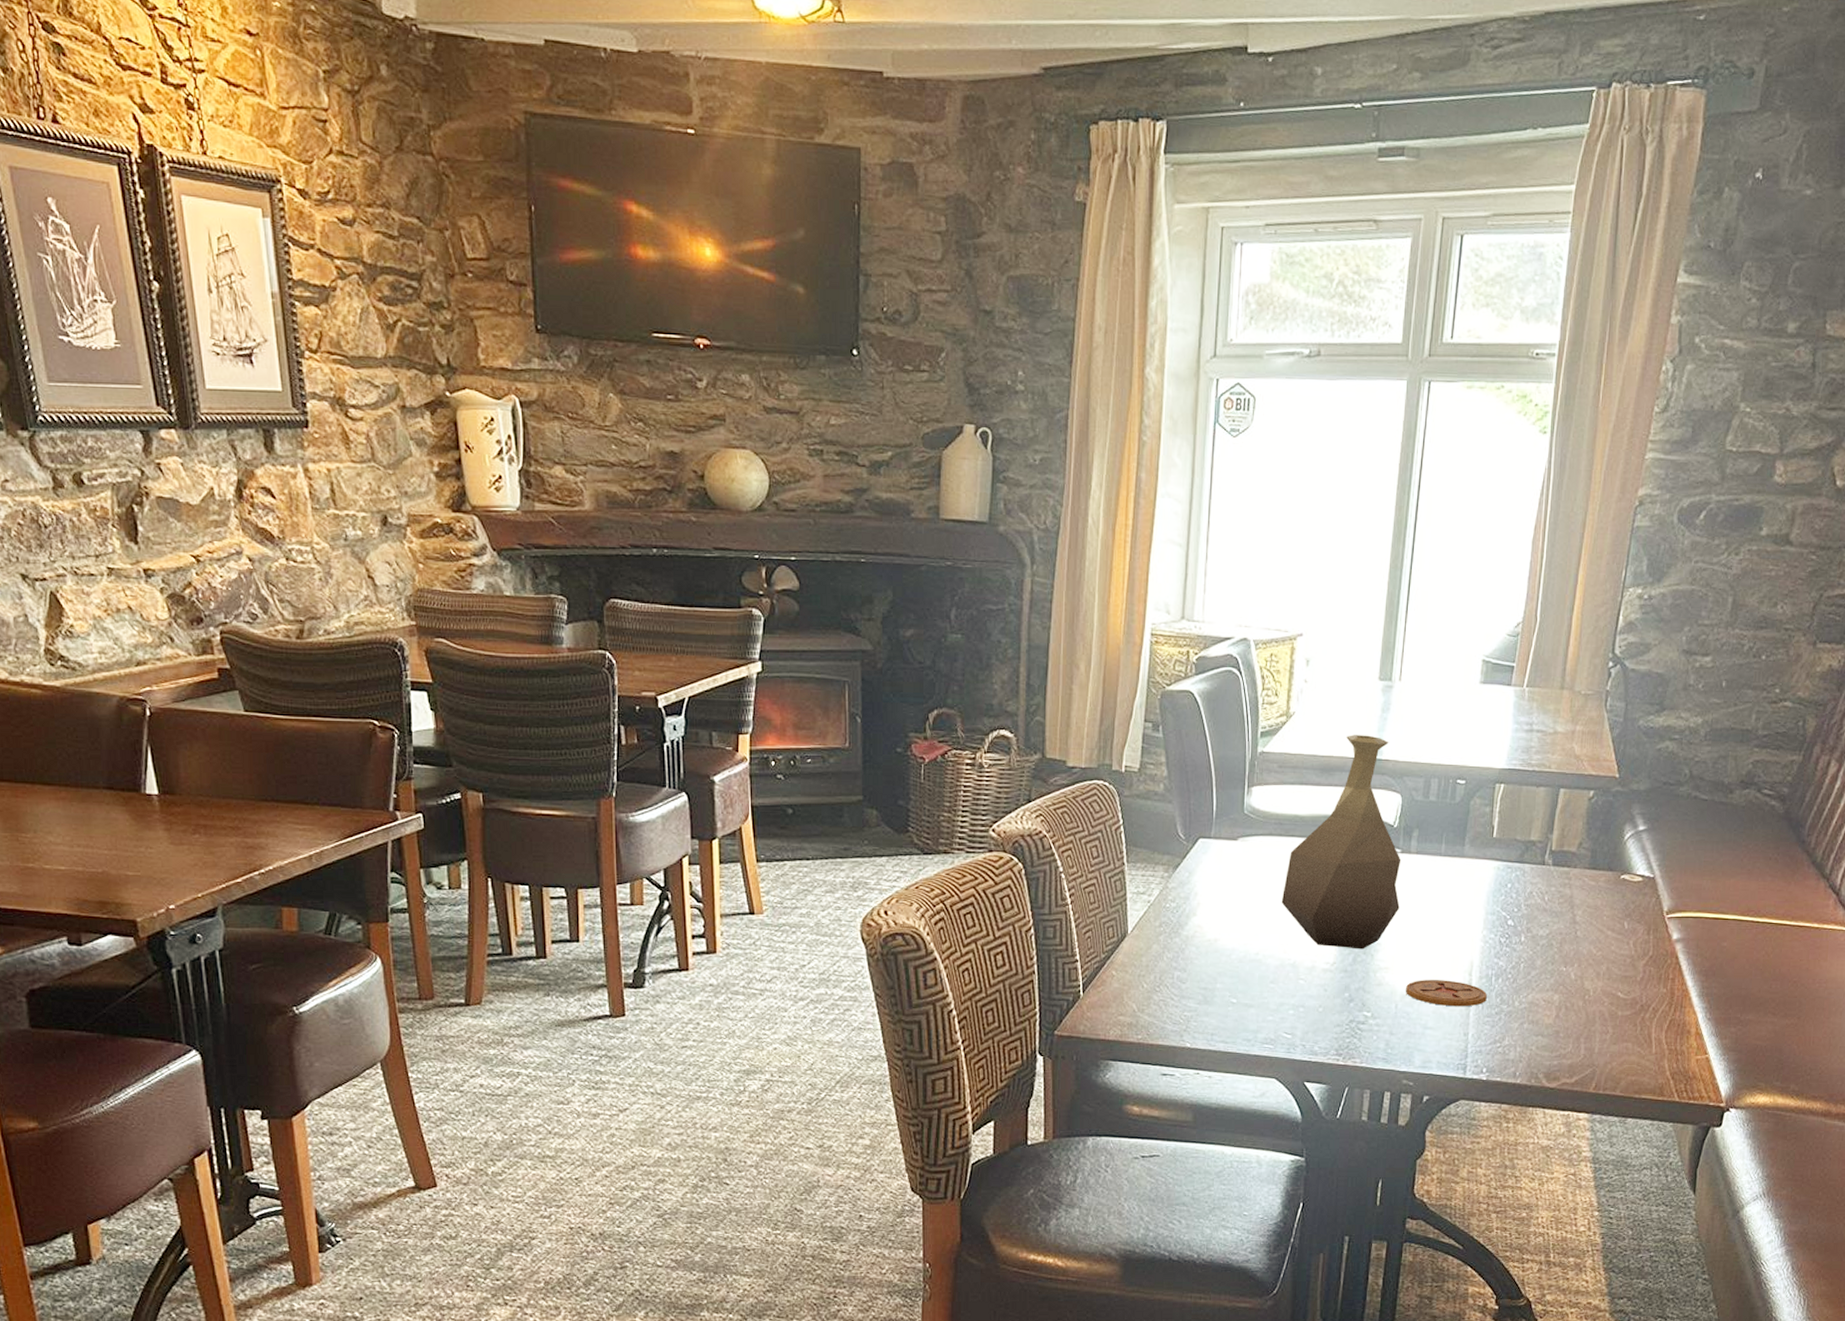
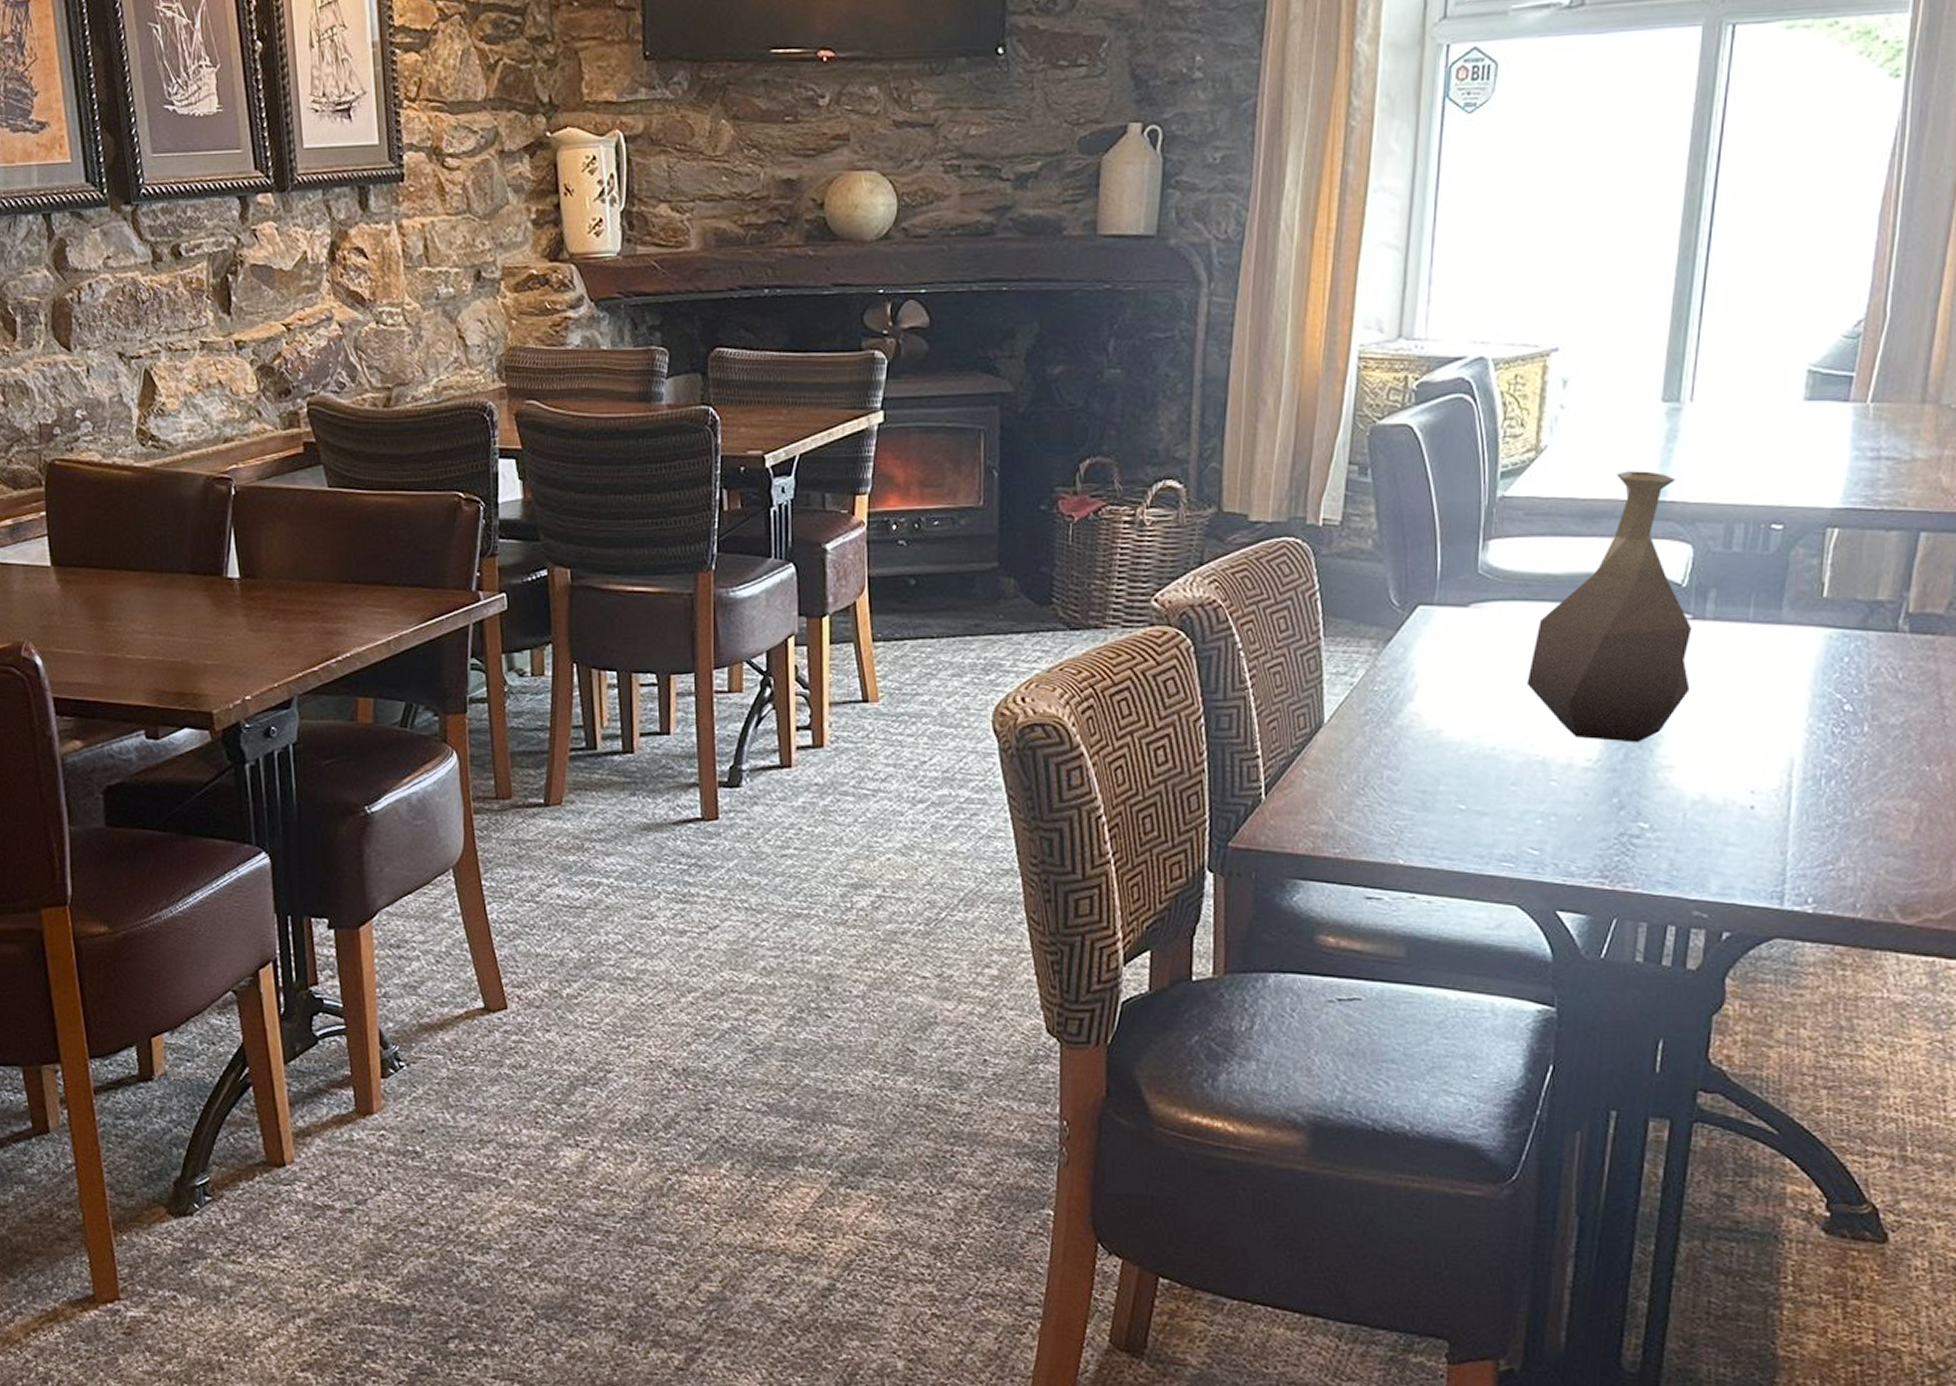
coaster: present [1406,980,1487,1007] -> none [1698,782,1814,817]

